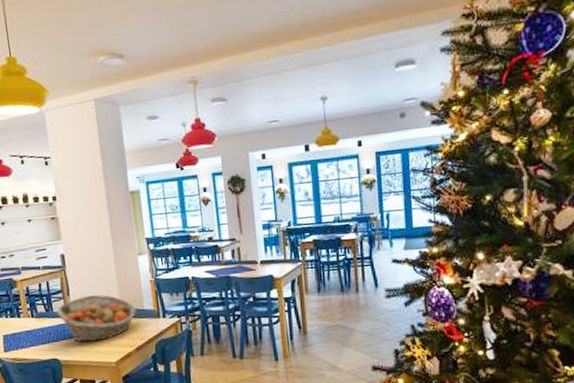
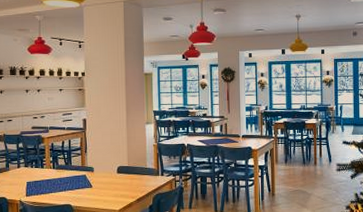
fruit basket: present [57,294,136,343] -> none [75,153,140,192]

